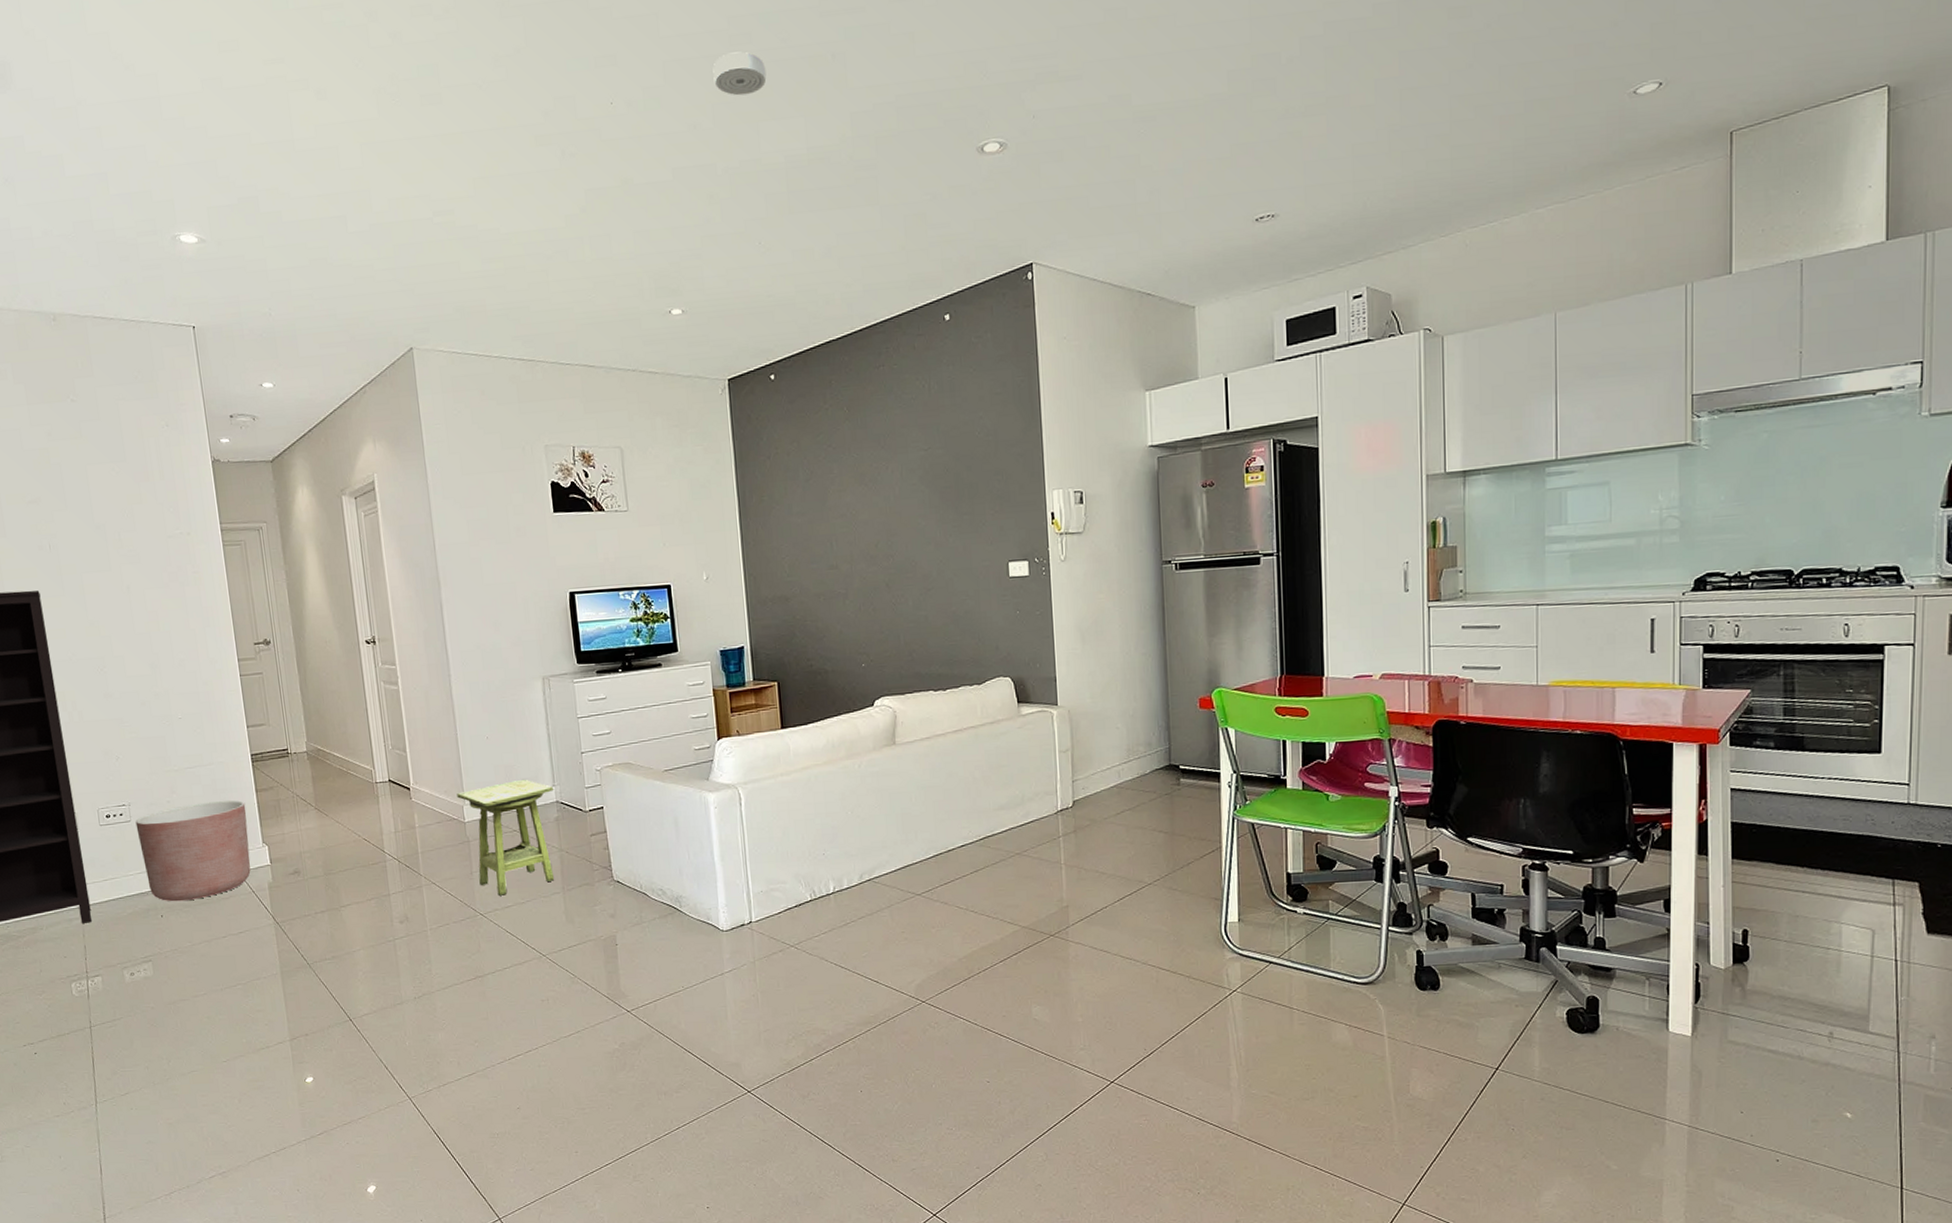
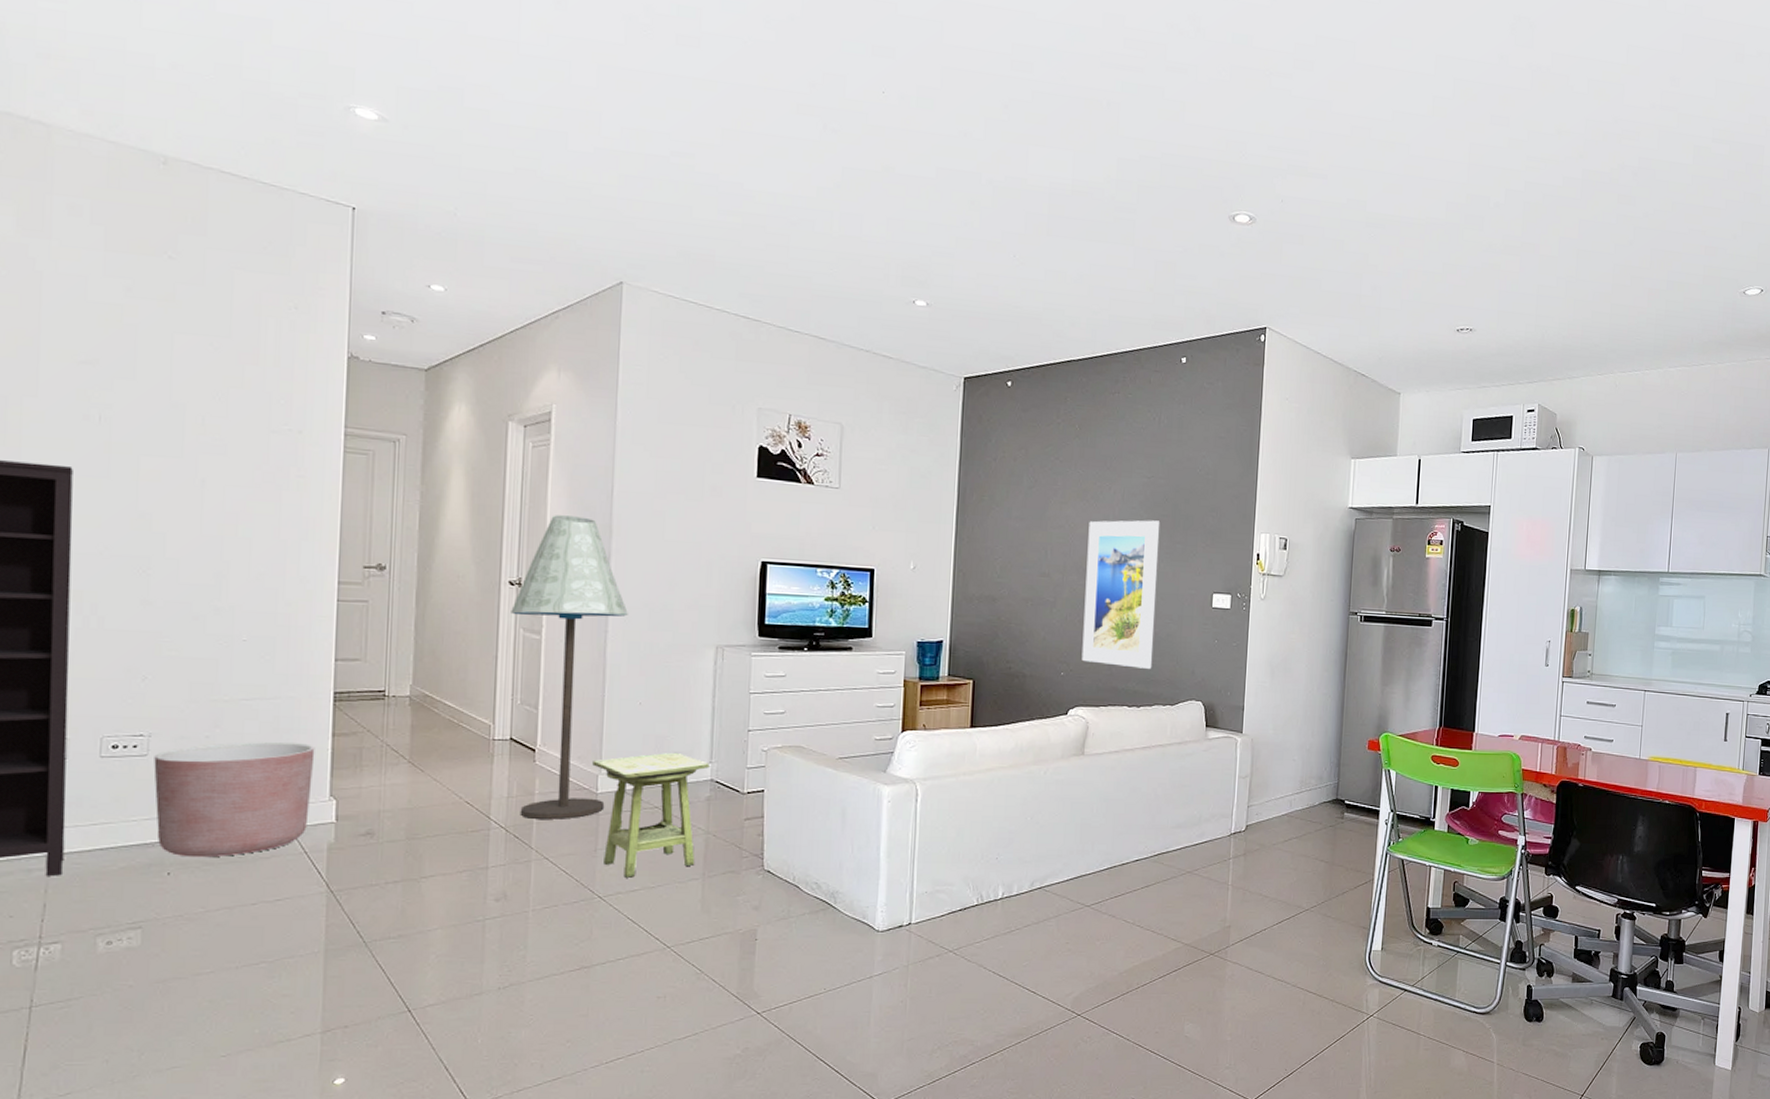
floor lamp: none [371,573,473,850] -> present [511,515,628,819]
smoke detector: present [713,51,767,96] -> none [990,75,1043,119]
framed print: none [870,494,954,651] -> present [1081,520,1159,669]

